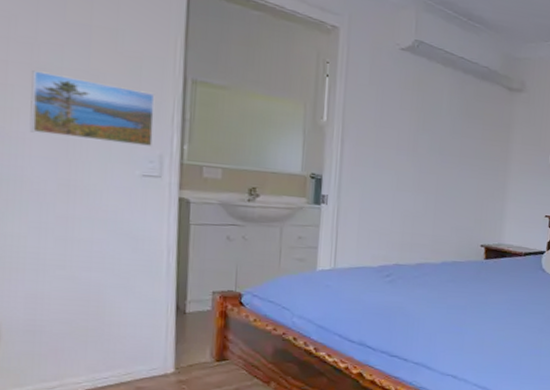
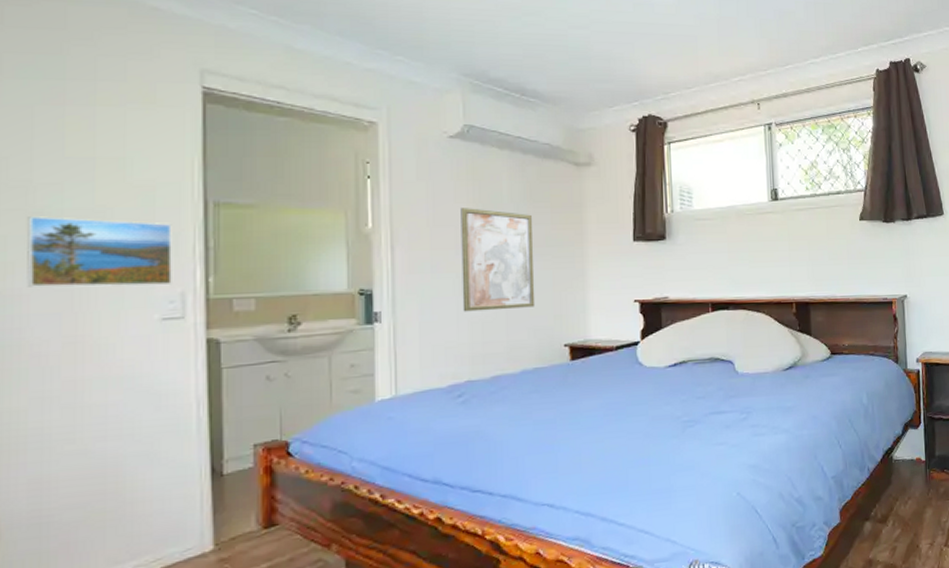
wall art: none [397,114,465,210] -> present [460,208,536,312]

